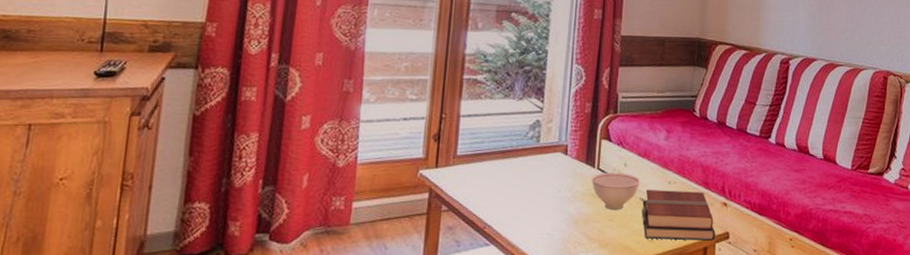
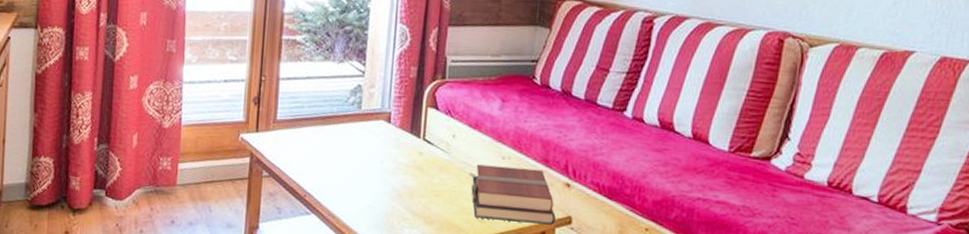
bowl: present [591,172,641,210] -> none [416,143,471,185]

